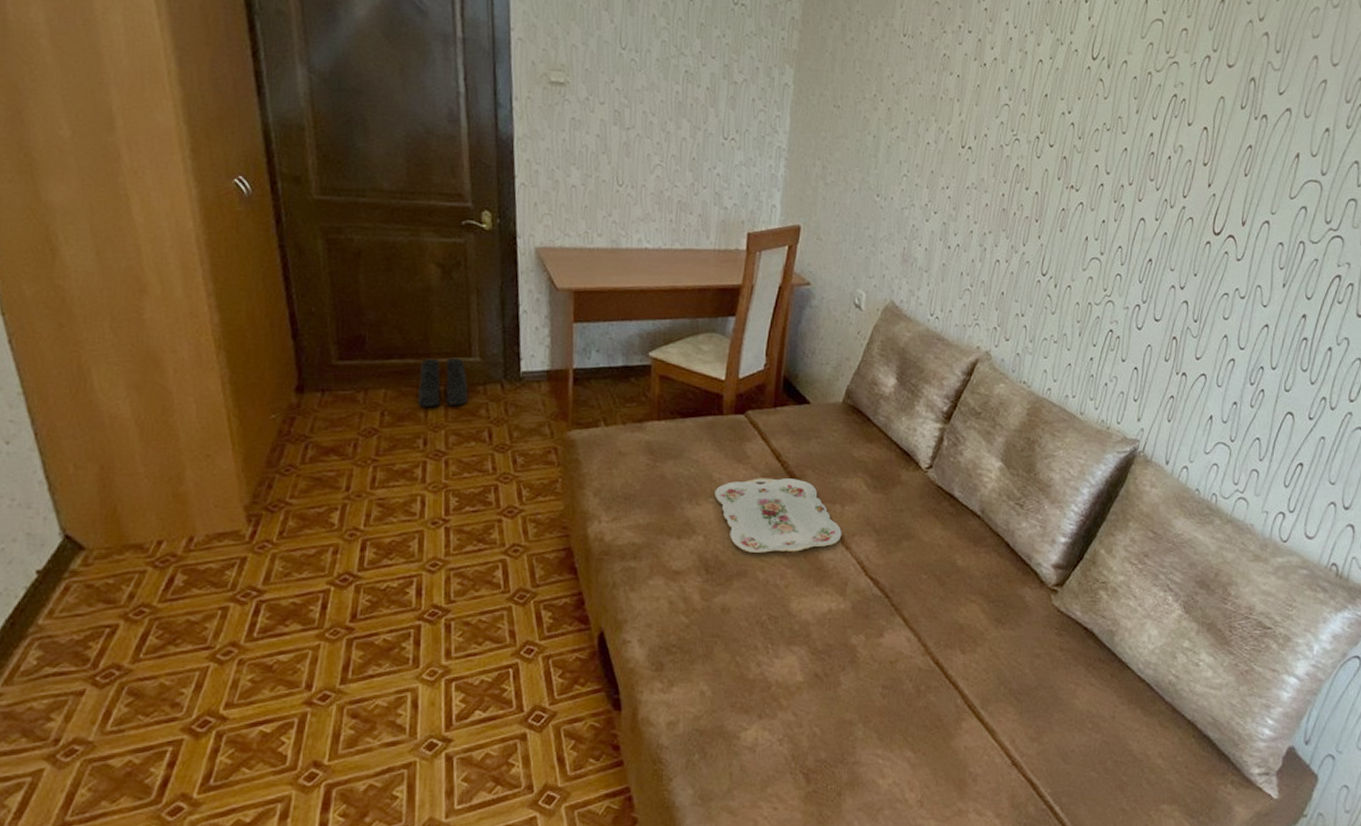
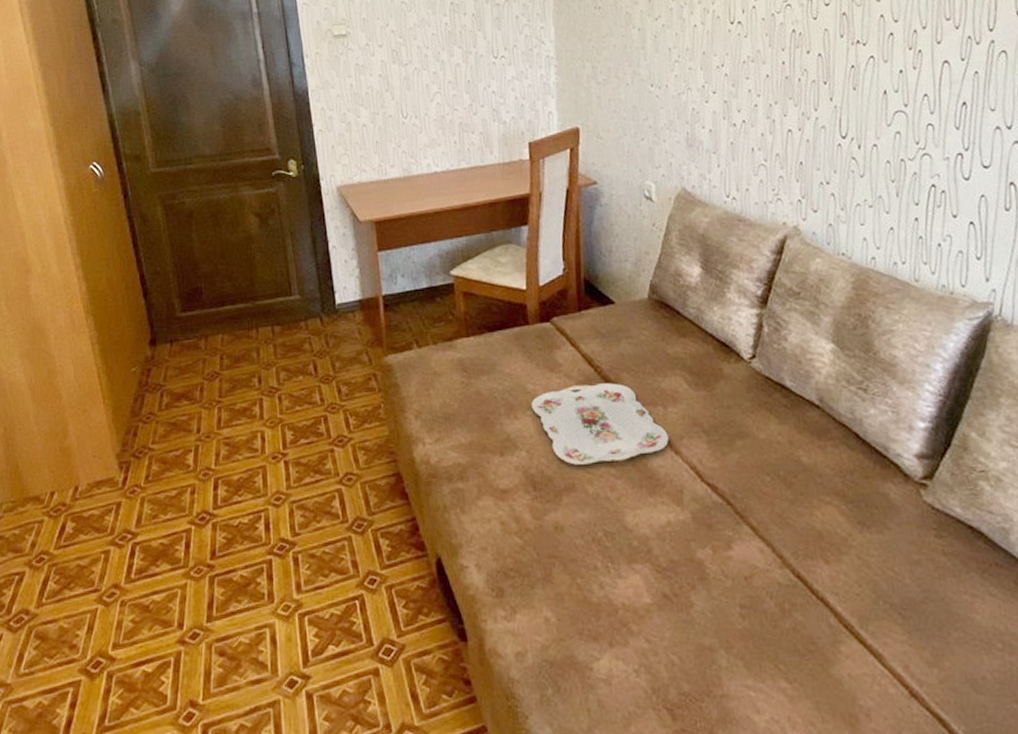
boots: present [418,357,469,407] -> none [249,297,293,348]

